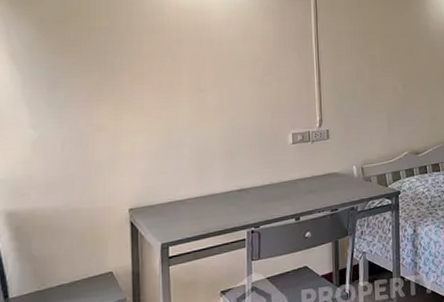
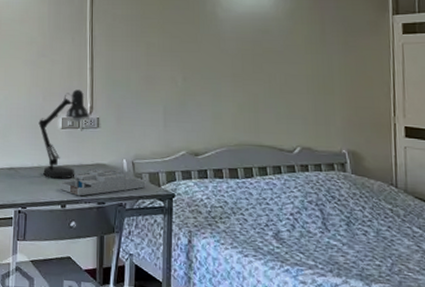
desk lamp: none [268,104,319,194] -> present [38,89,89,179]
desk organizer: none [293,176,374,207] -> present [59,169,145,196]

